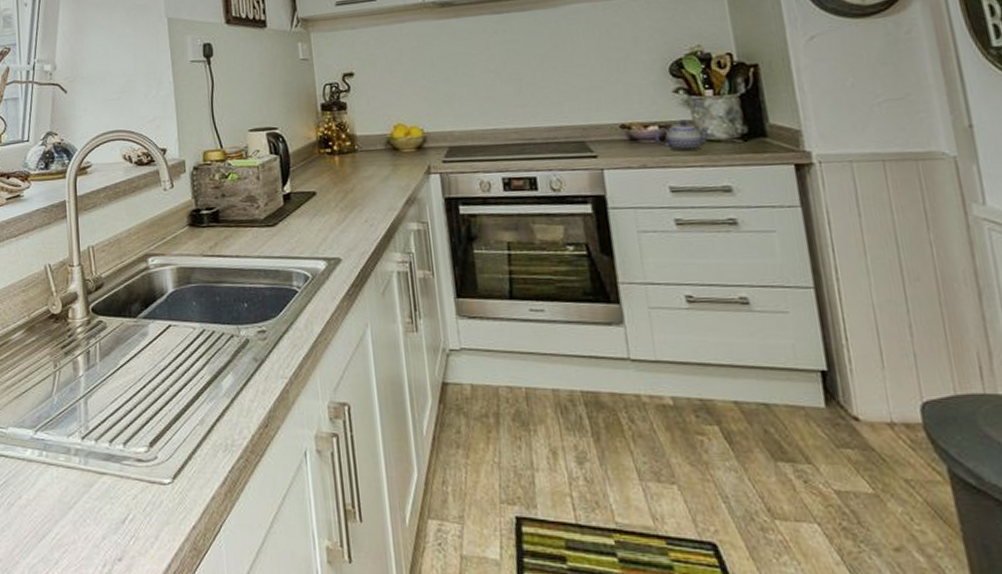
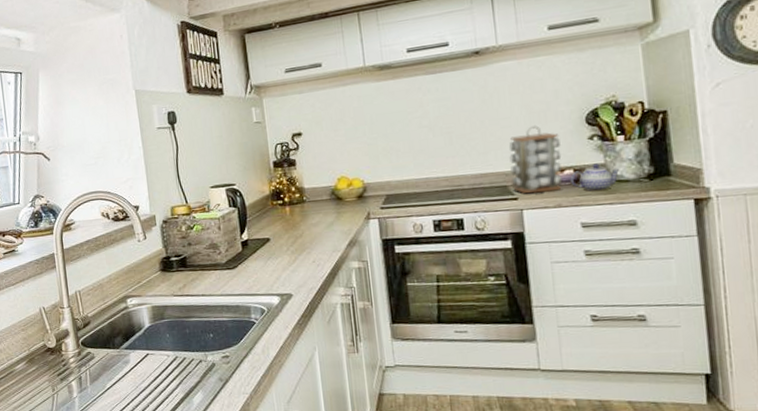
spice rack: none [585,75,647,152] -> present [508,125,563,194]

